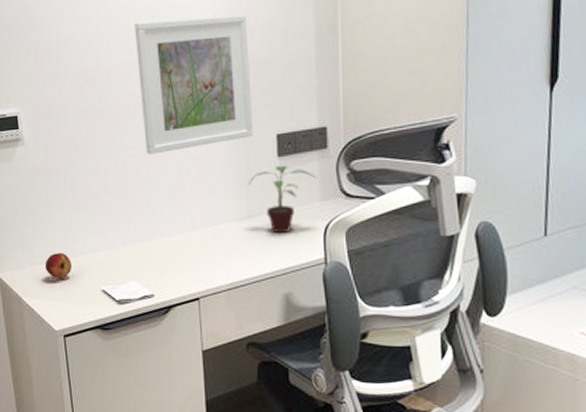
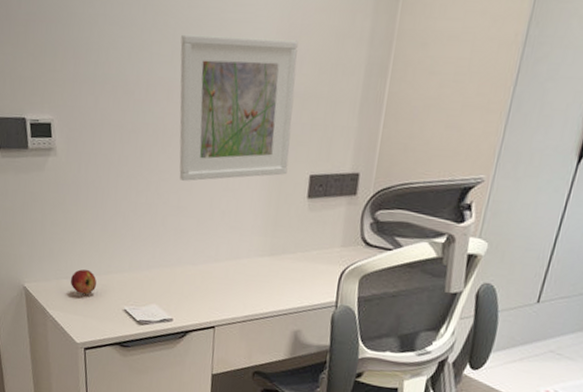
potted plant: present [248,165,318,234] -> none [274,207,342,274]

